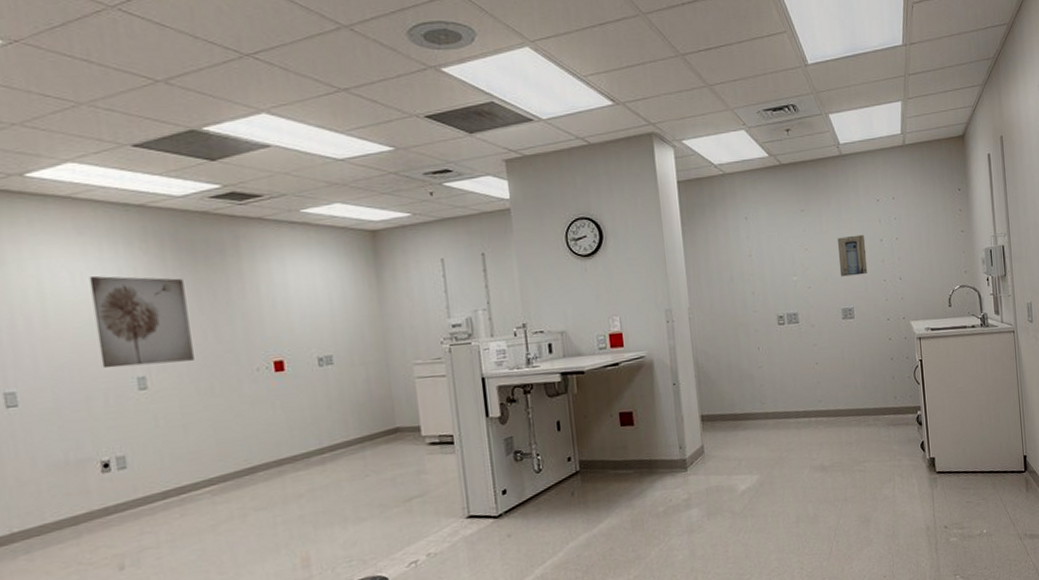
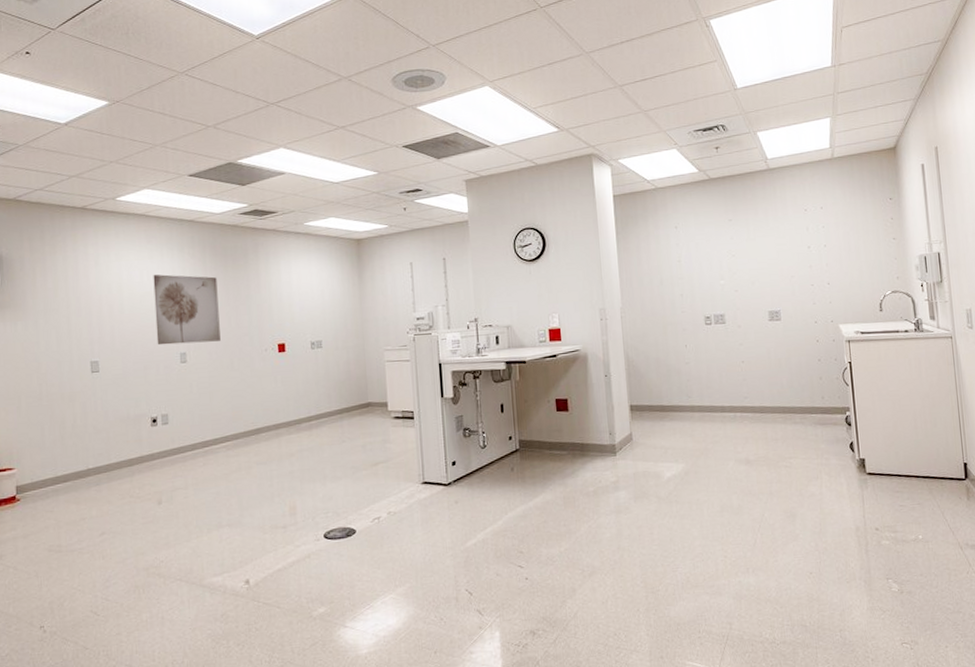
wall art: present [837,234,868,277] -> none [764,242,795,281]

